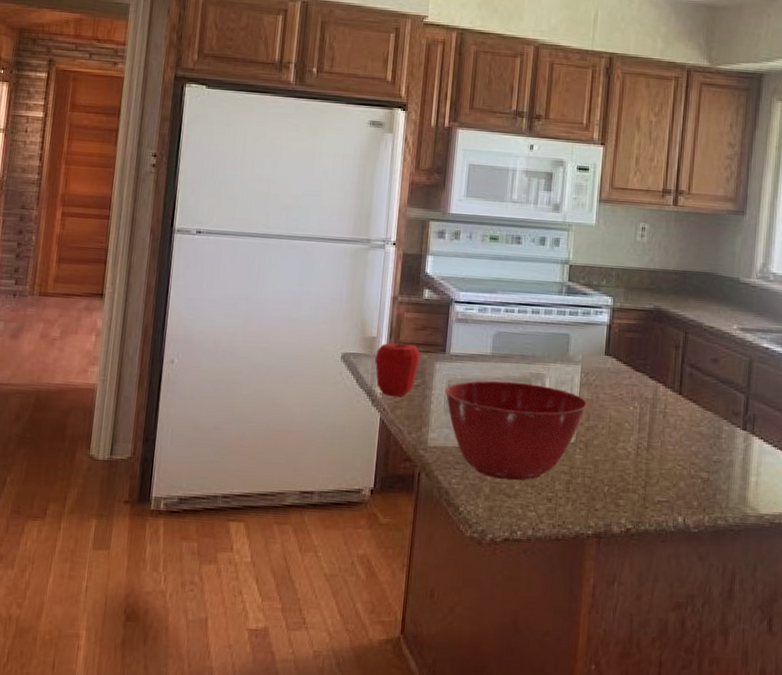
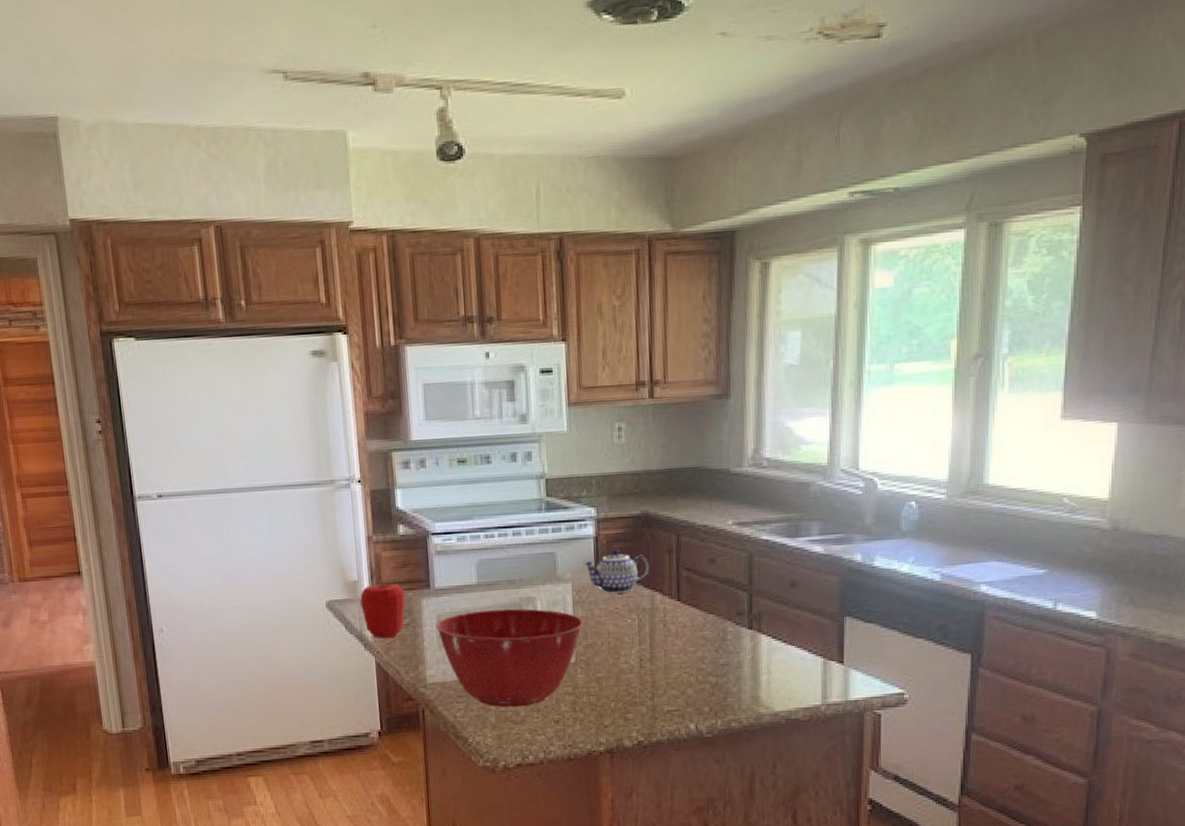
teapot: none [594,338,657,381] -> present [582,548,650,593]

